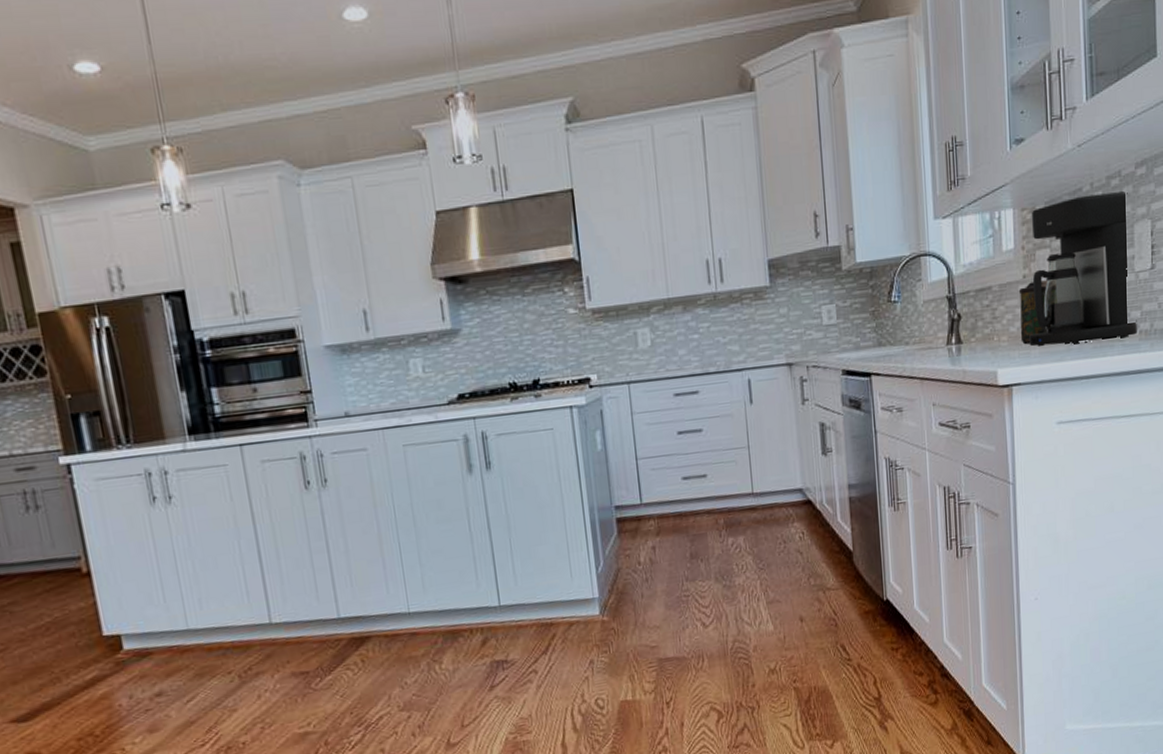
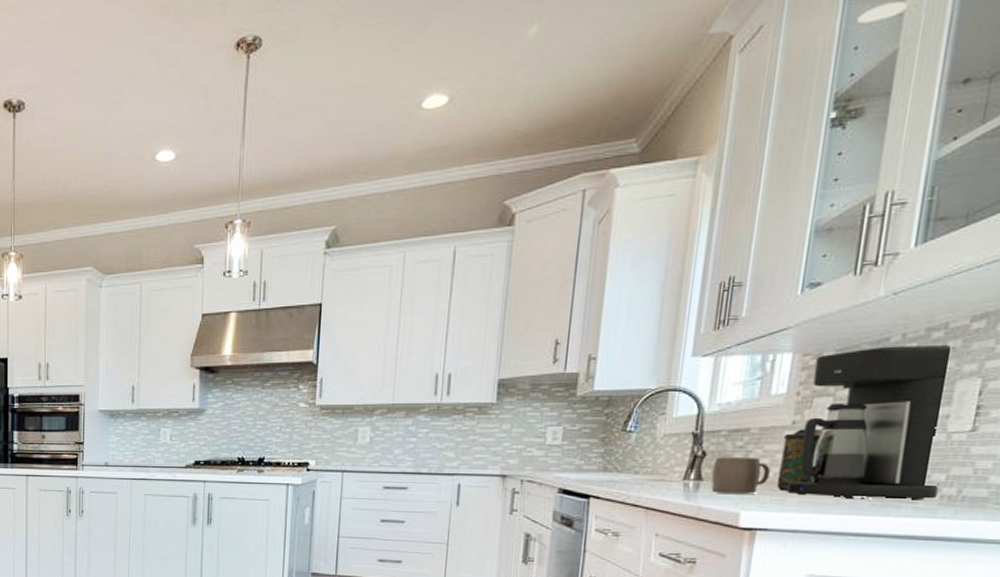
mug: none [968,314,1014,355] -> present [711,457,770,494]

